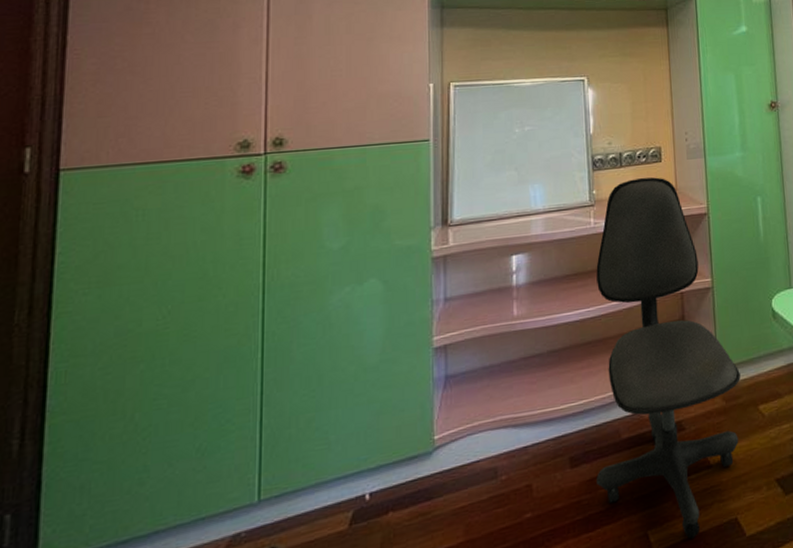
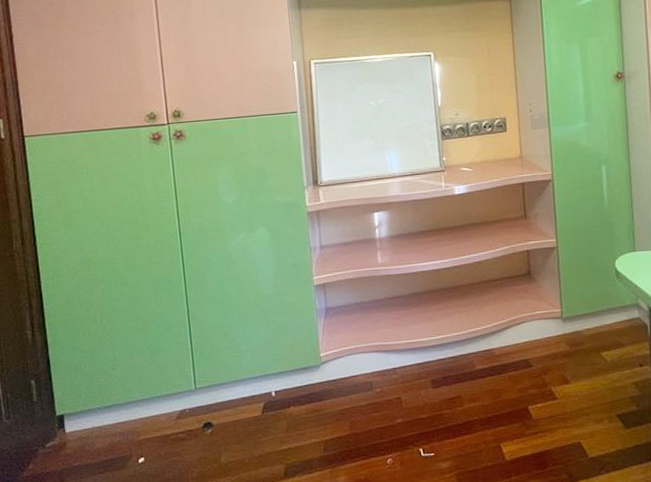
office chair: present [595,177,741,539] -> none [448,146,584,454]

